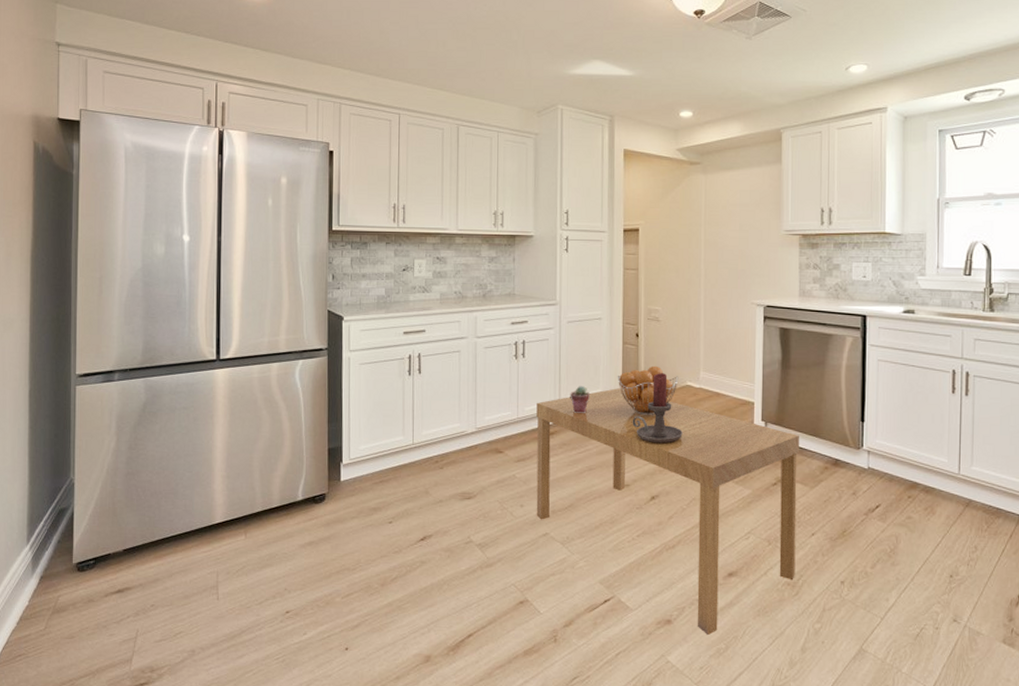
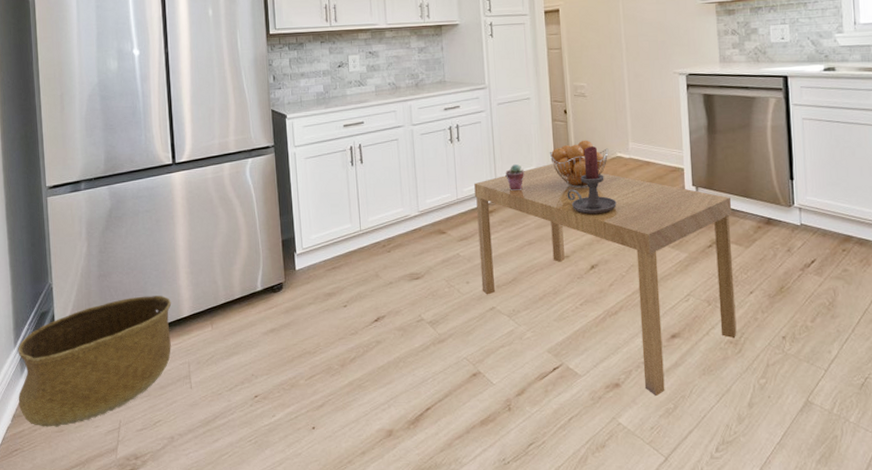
basket: none [26,498,204,633] -> present [18,295,172,427]

